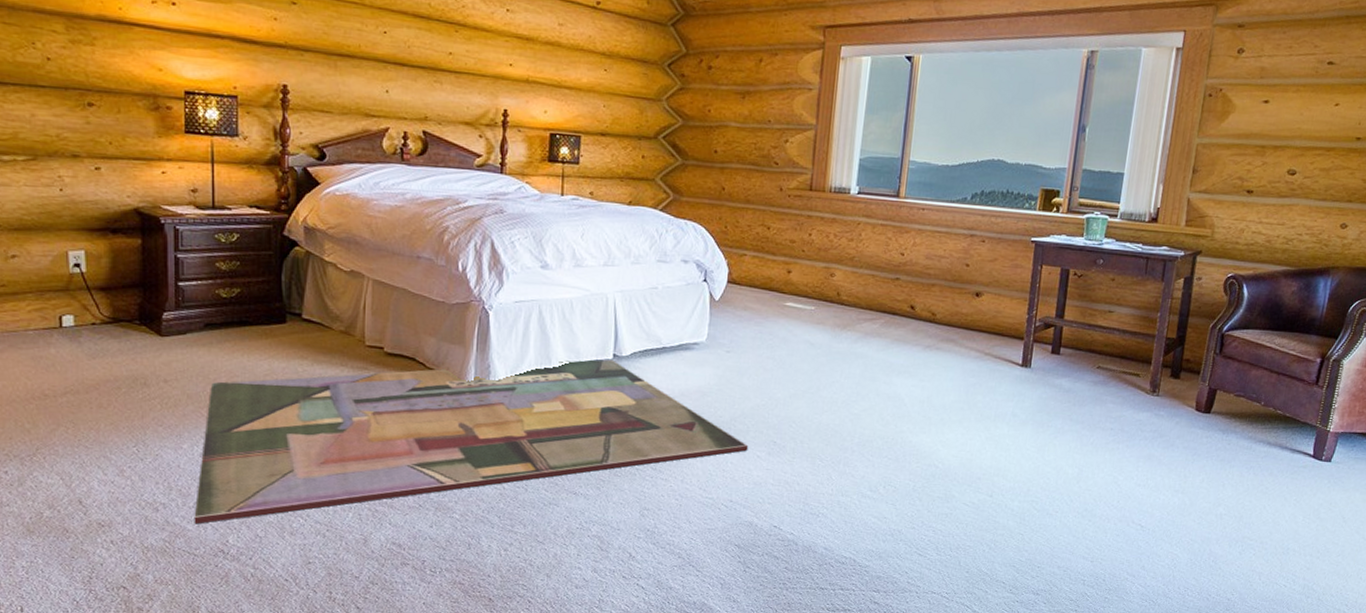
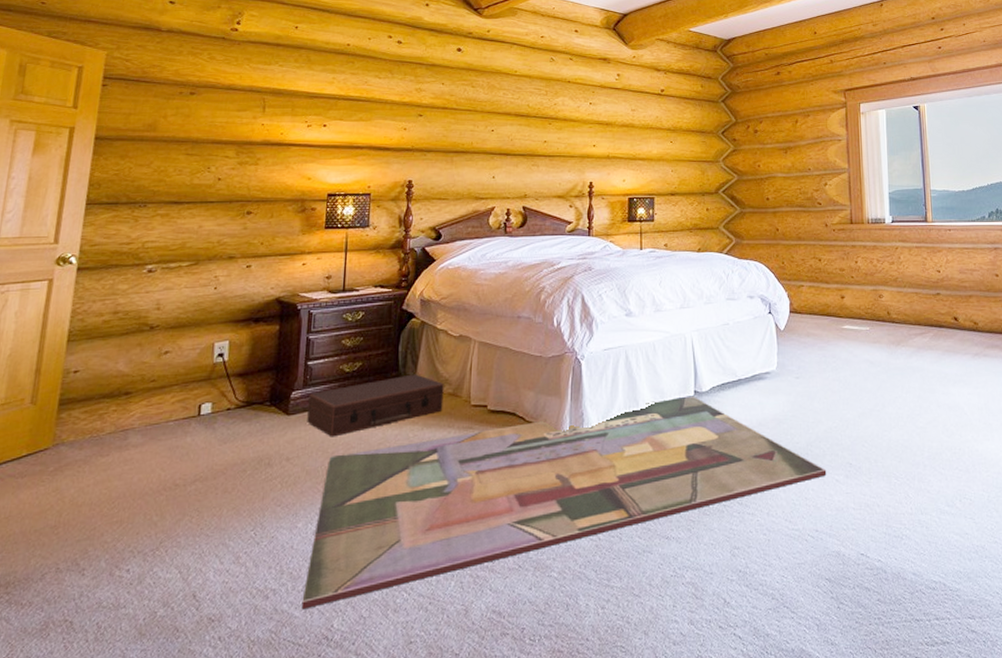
suitcase: none [183,306,335,364] -> present [307,374,444,437]

